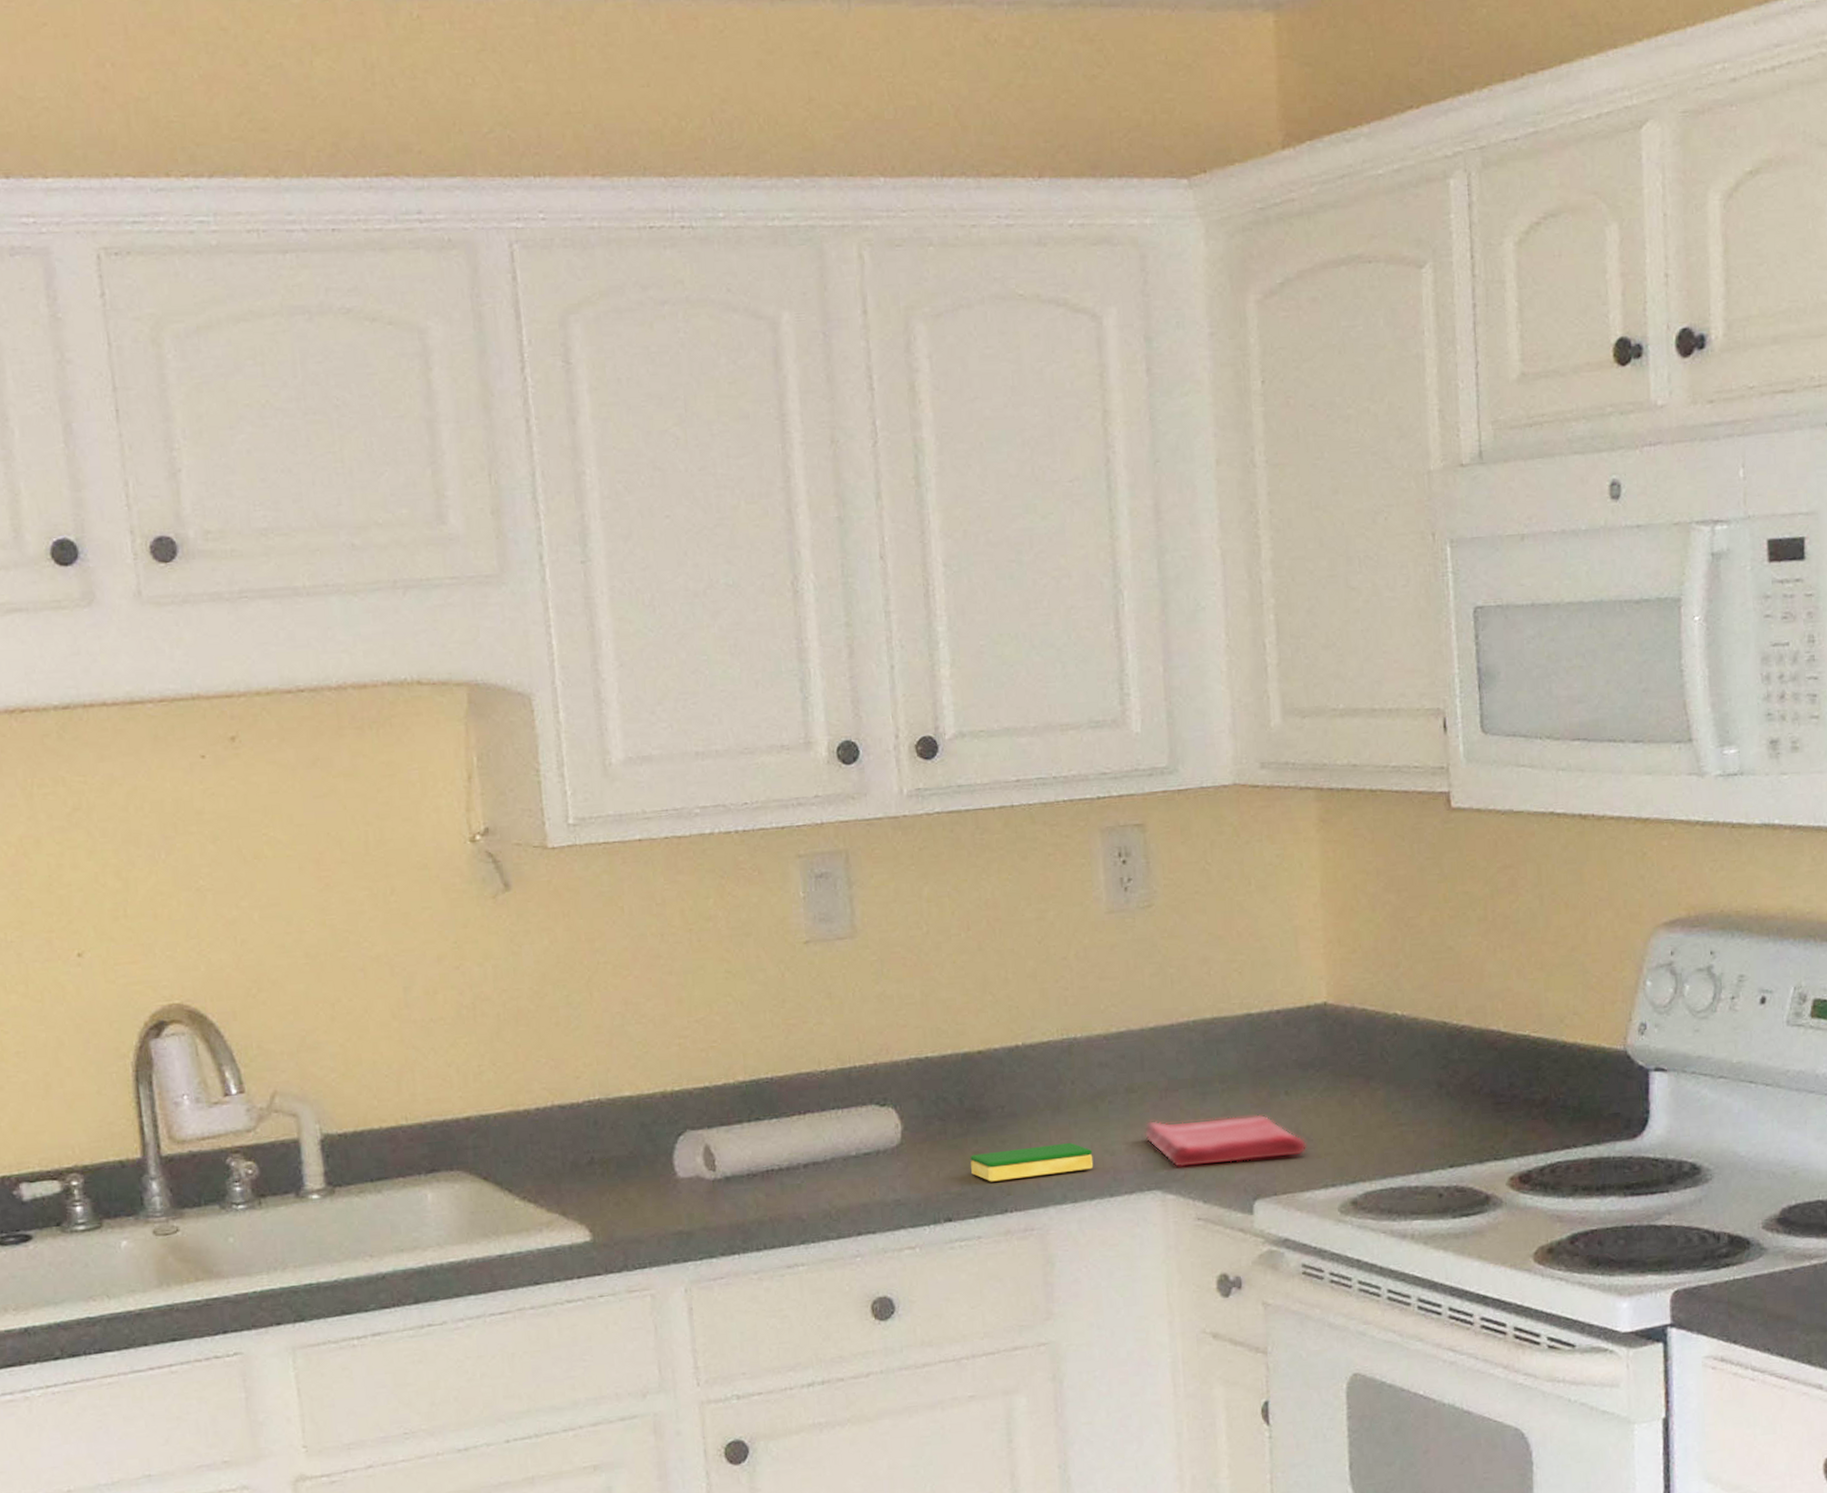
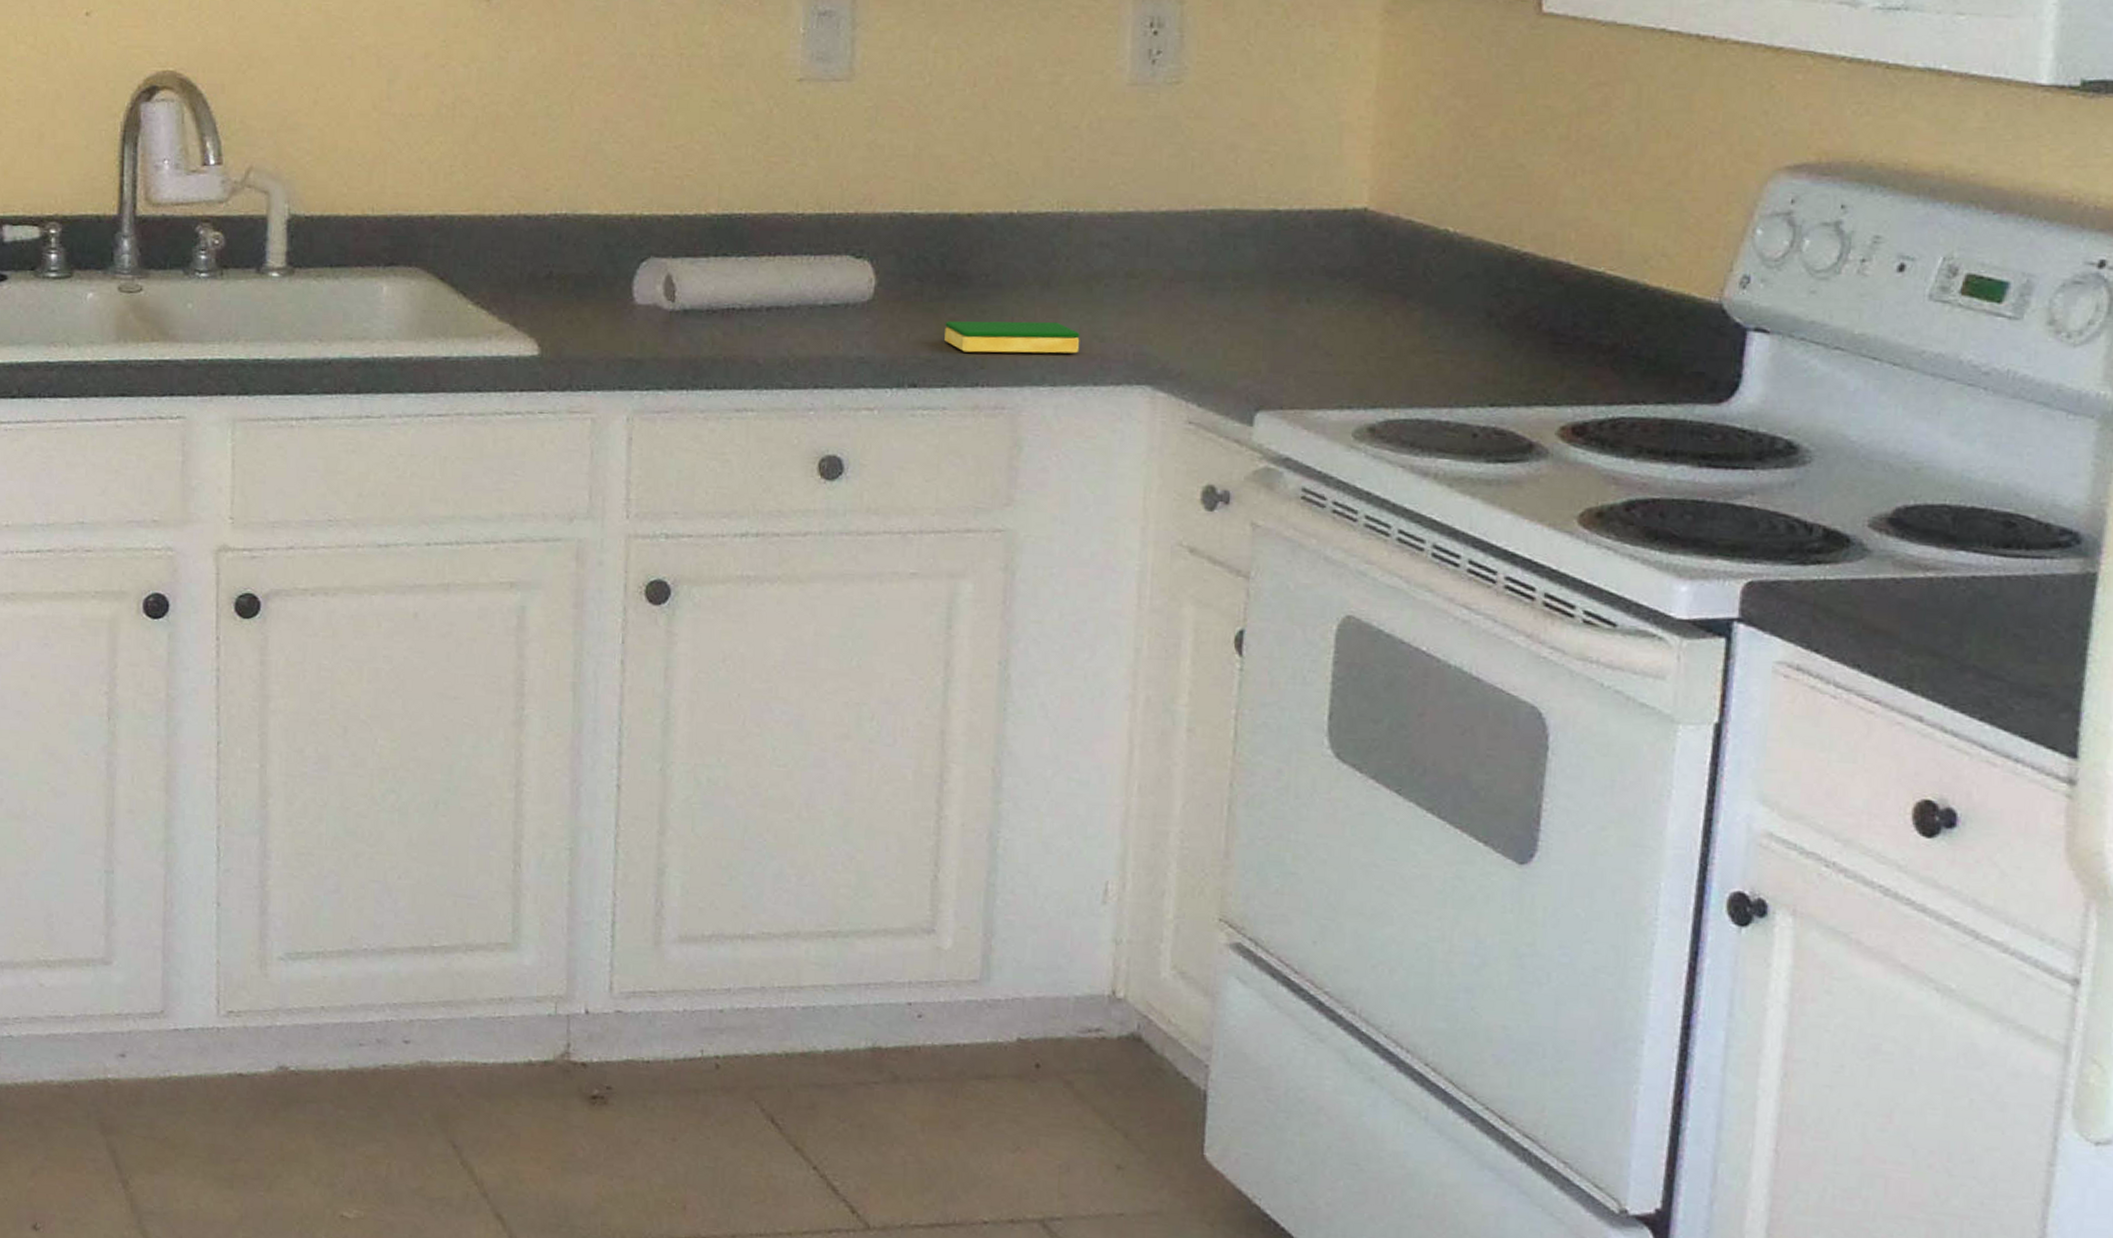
dish towel: present [1144,1114,1307,1168] -> none [1141,310,1325,371]

